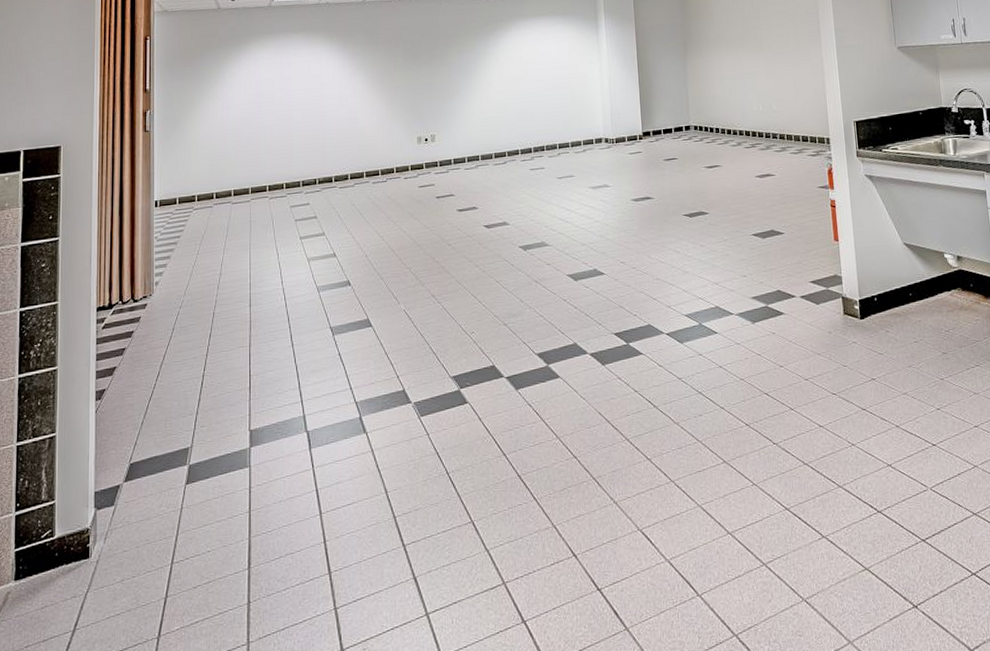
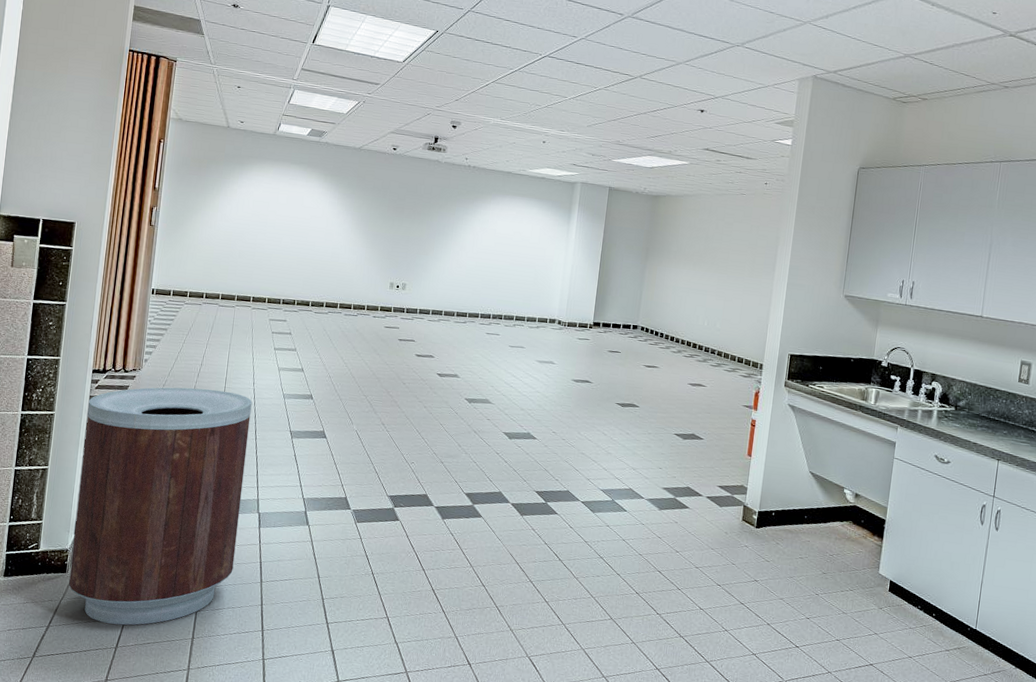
trash can: none [94,298,286,610] -> present [69,387,252,626]

